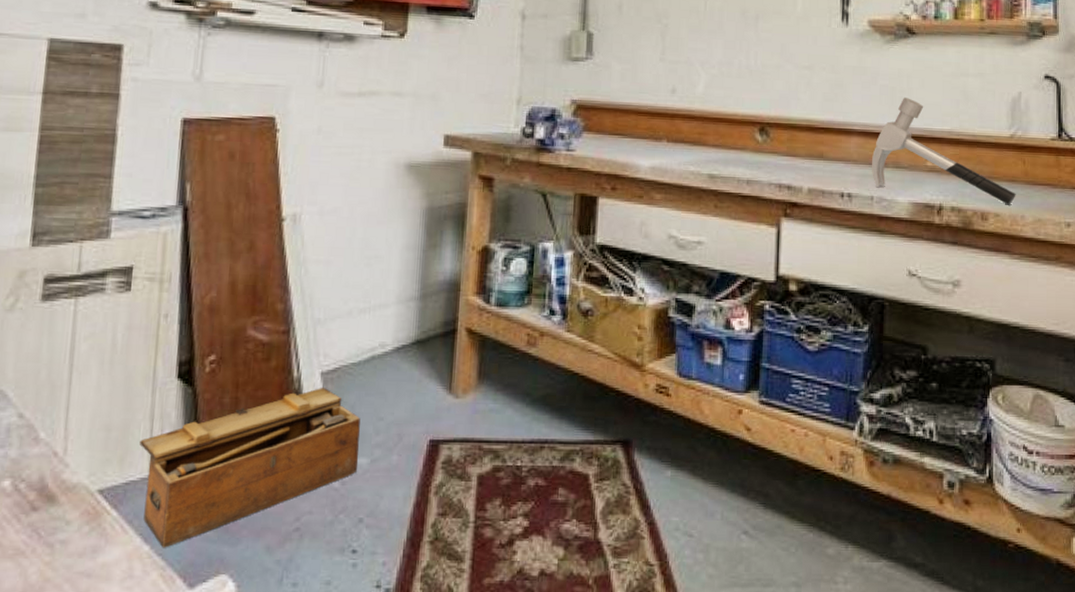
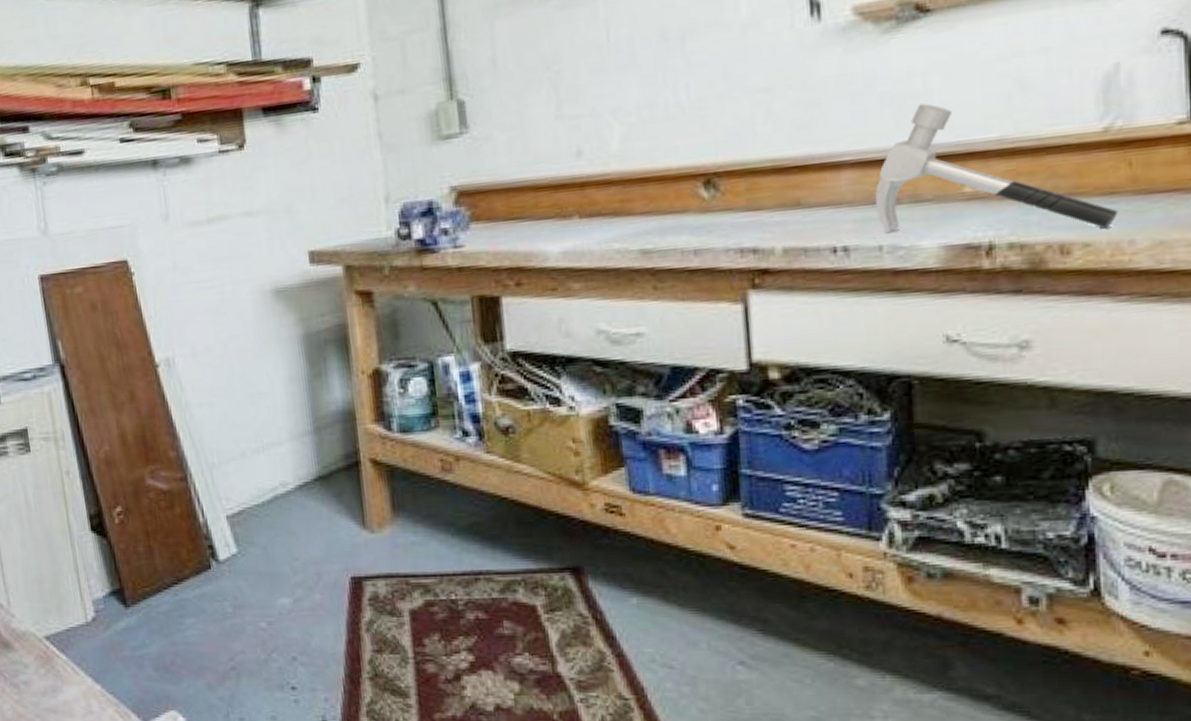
tool box: present [139,387,360,548] -> none [71,530,281,687]

